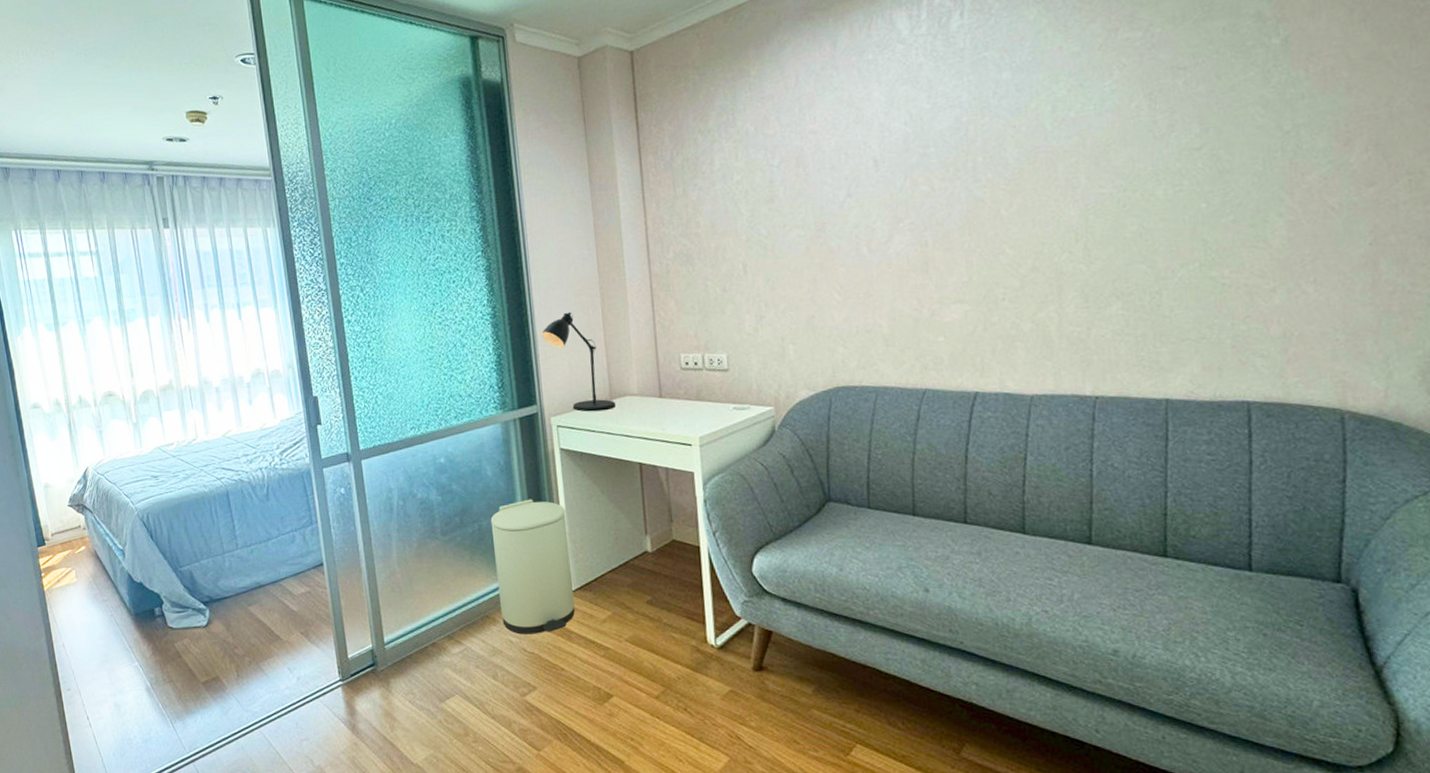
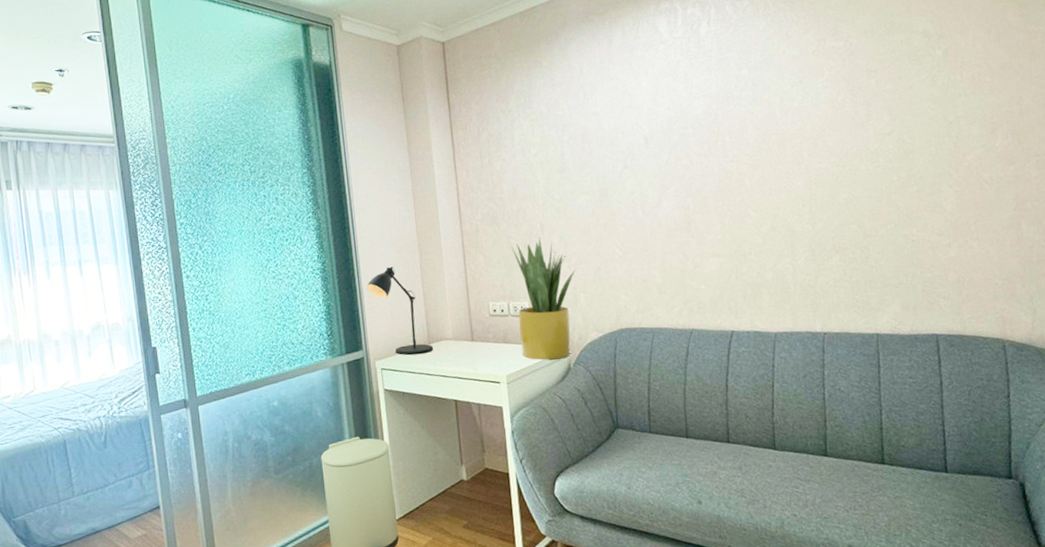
planter: none [707,279,785,421] -> present [511,237,576,361]

